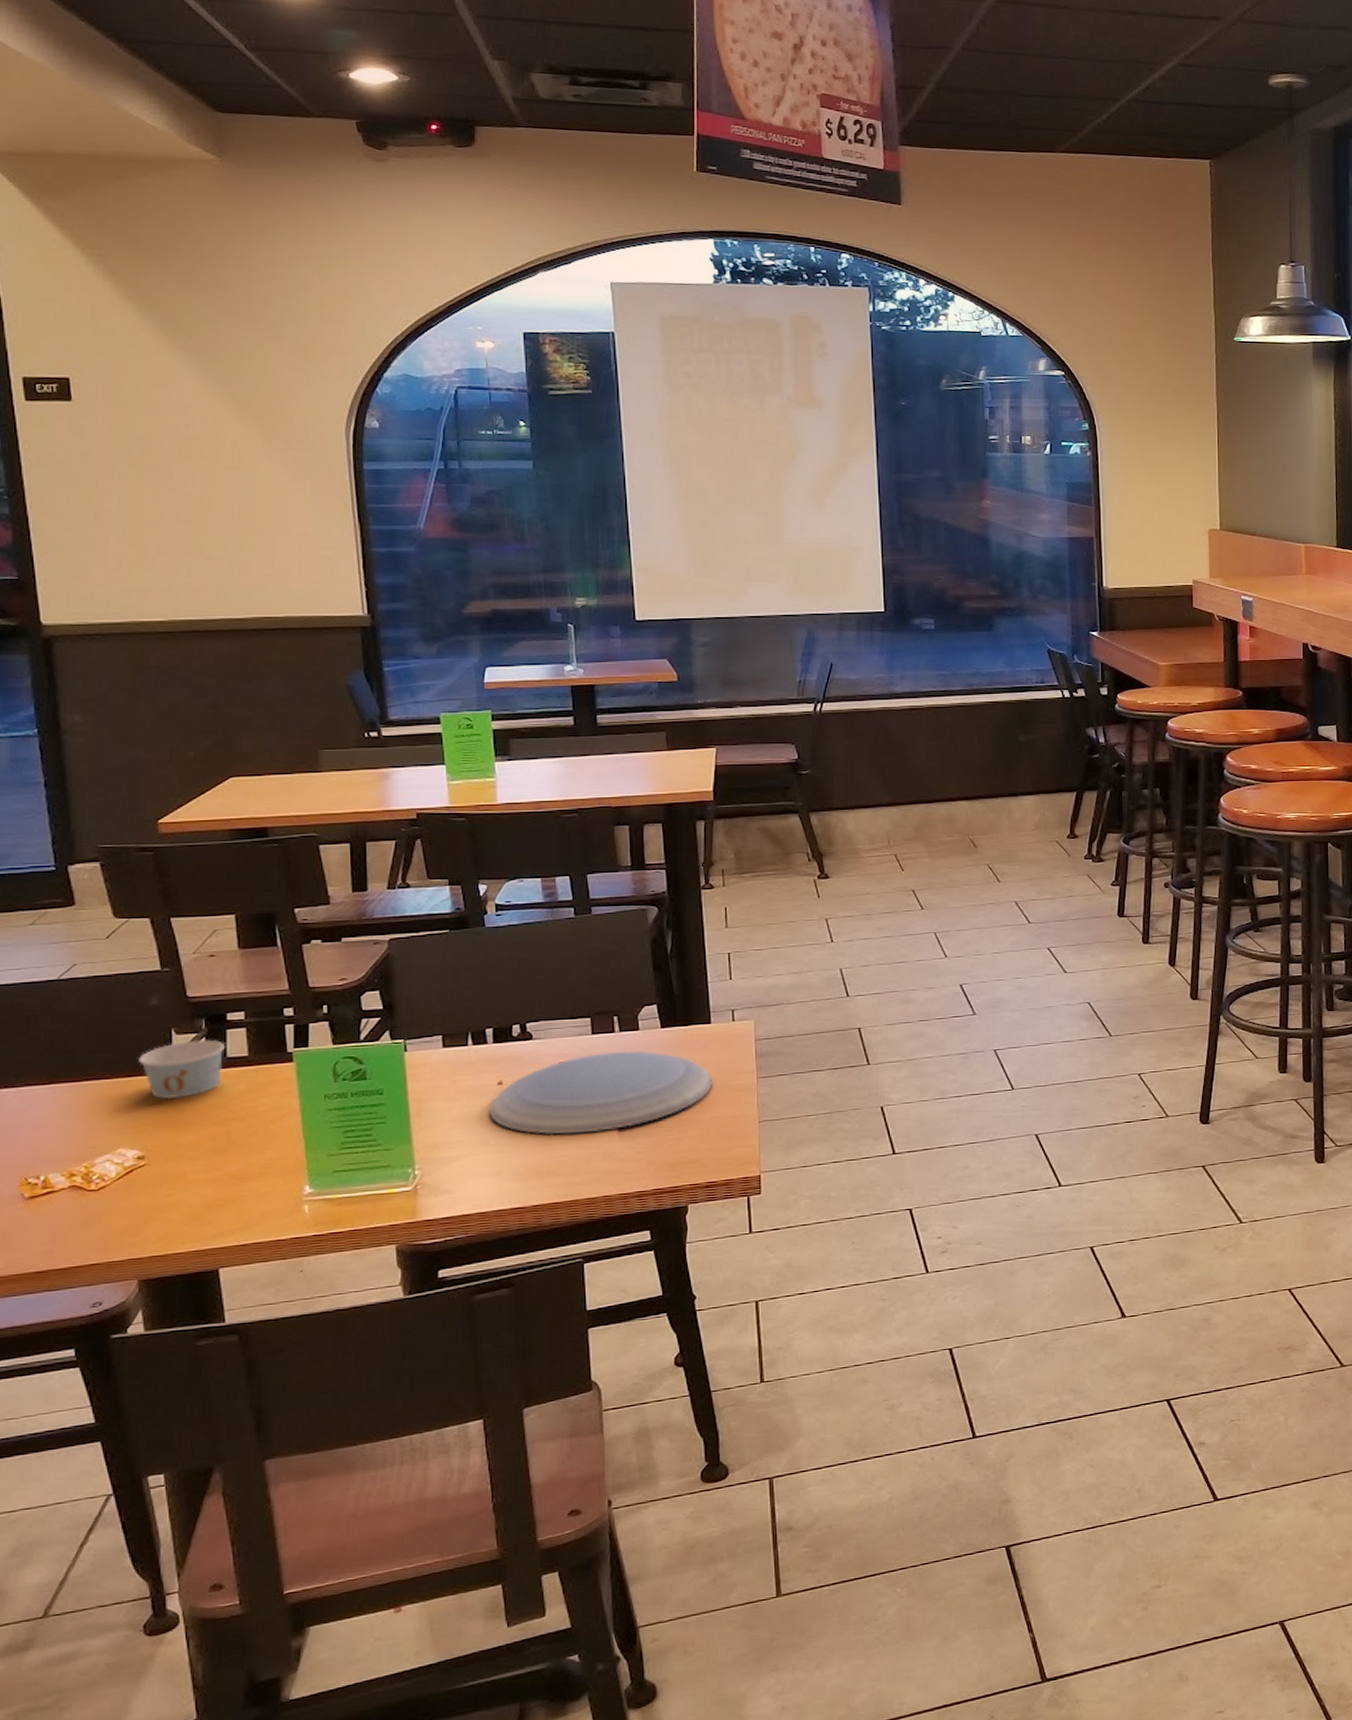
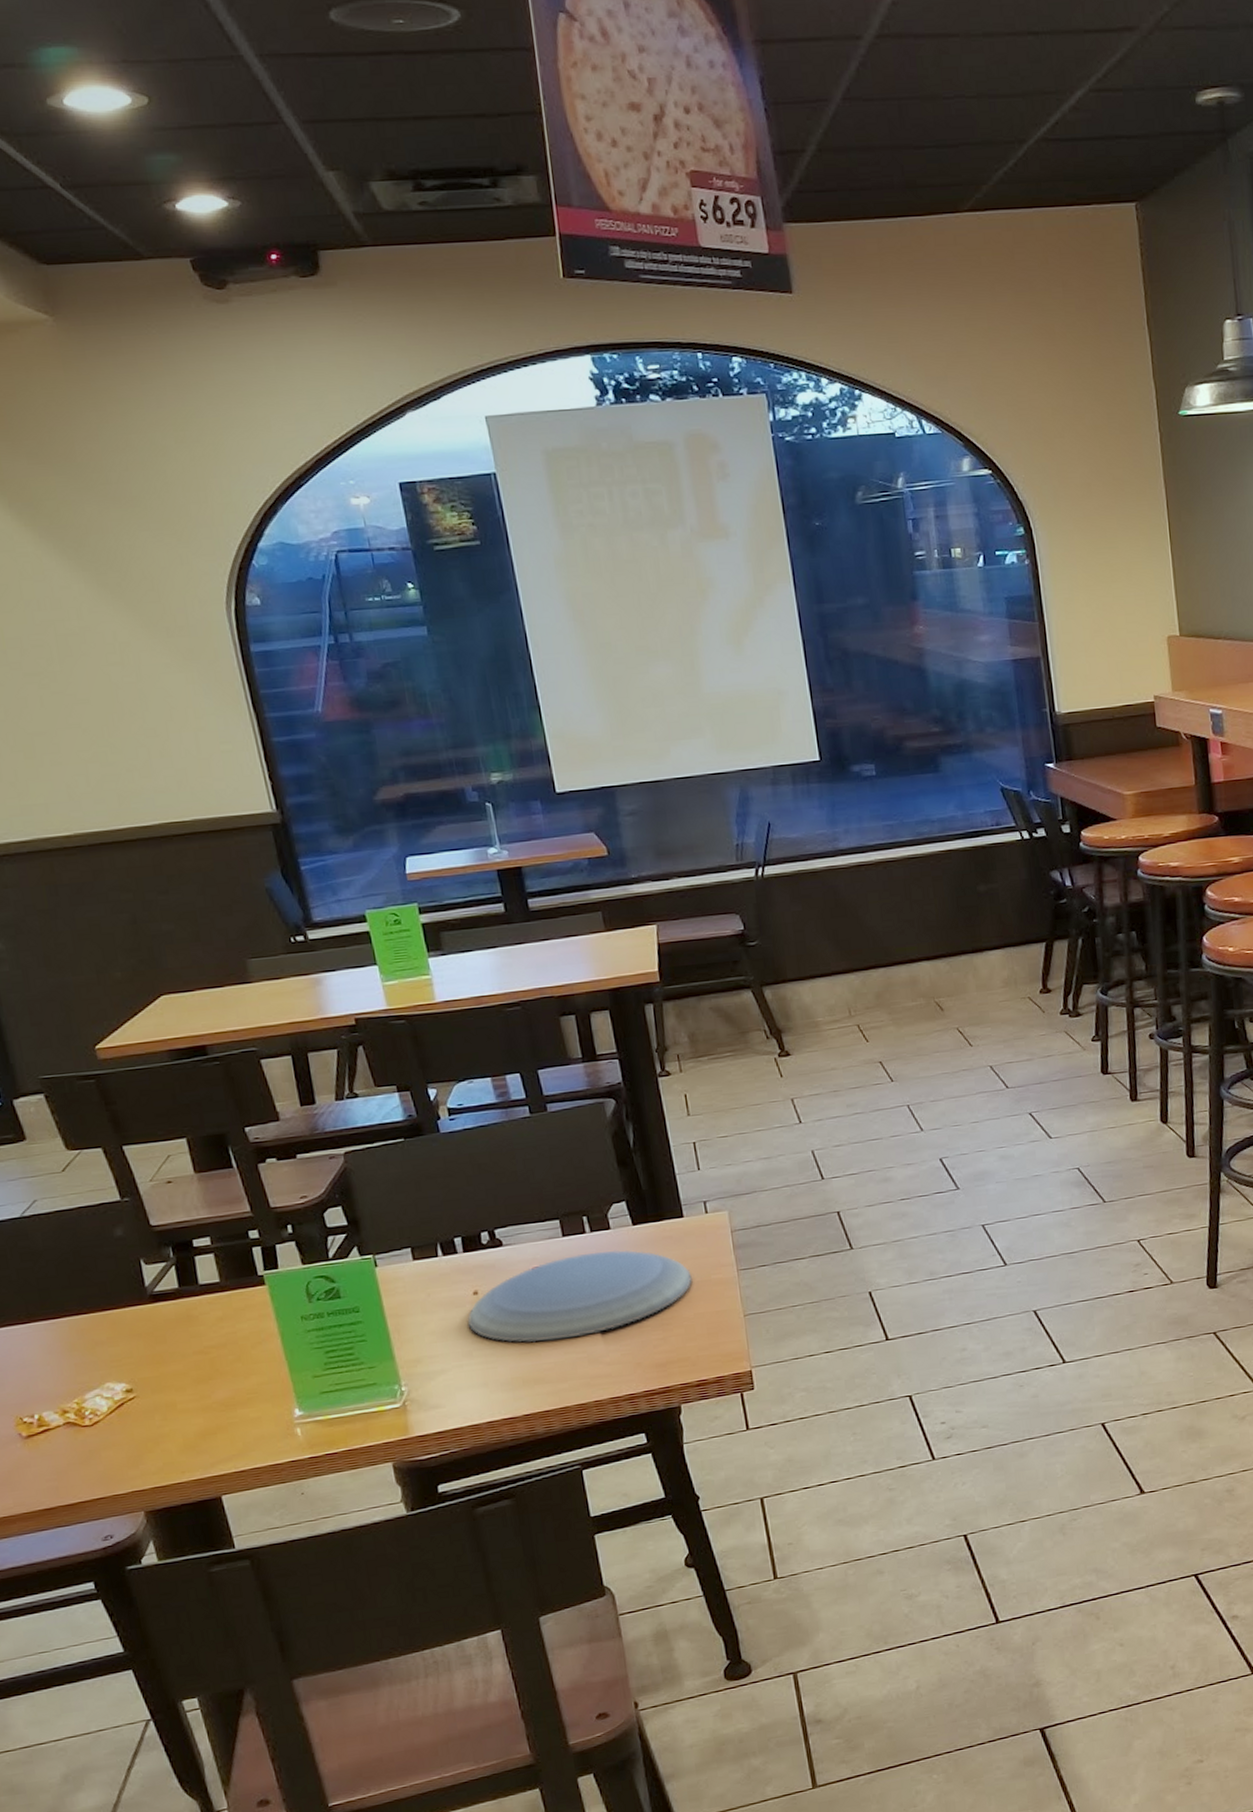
paper cup: present [139,1039,224,1100] -> none [112,1267,197,1331]

